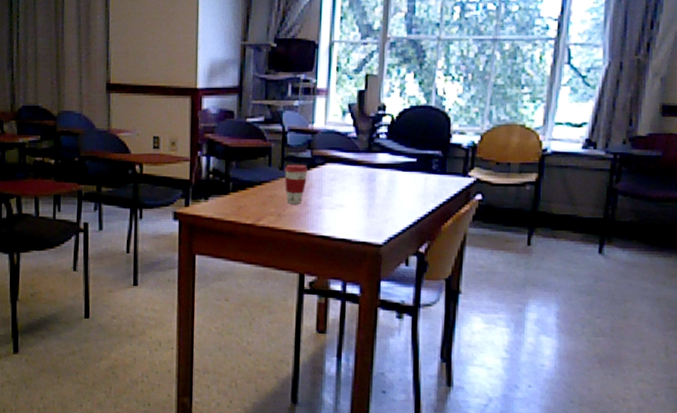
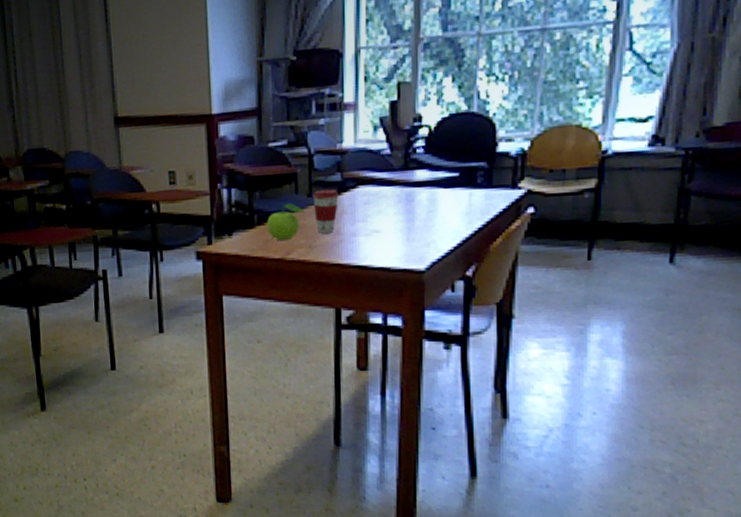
fruit: none [241,174,277,208] -> present [267,203,306,241]

